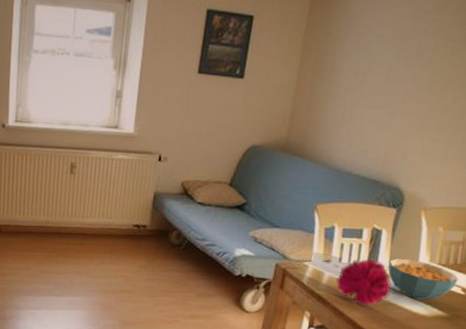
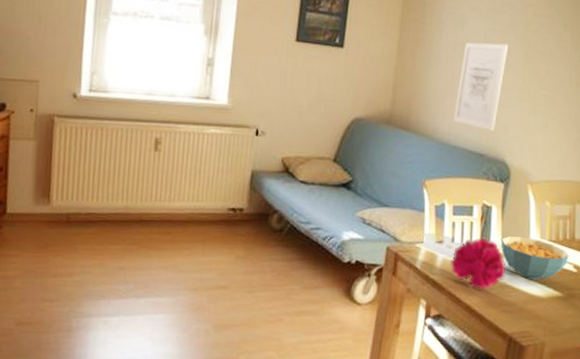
wall art: none [348,70,414,158] -> present [453,42,509,131]

